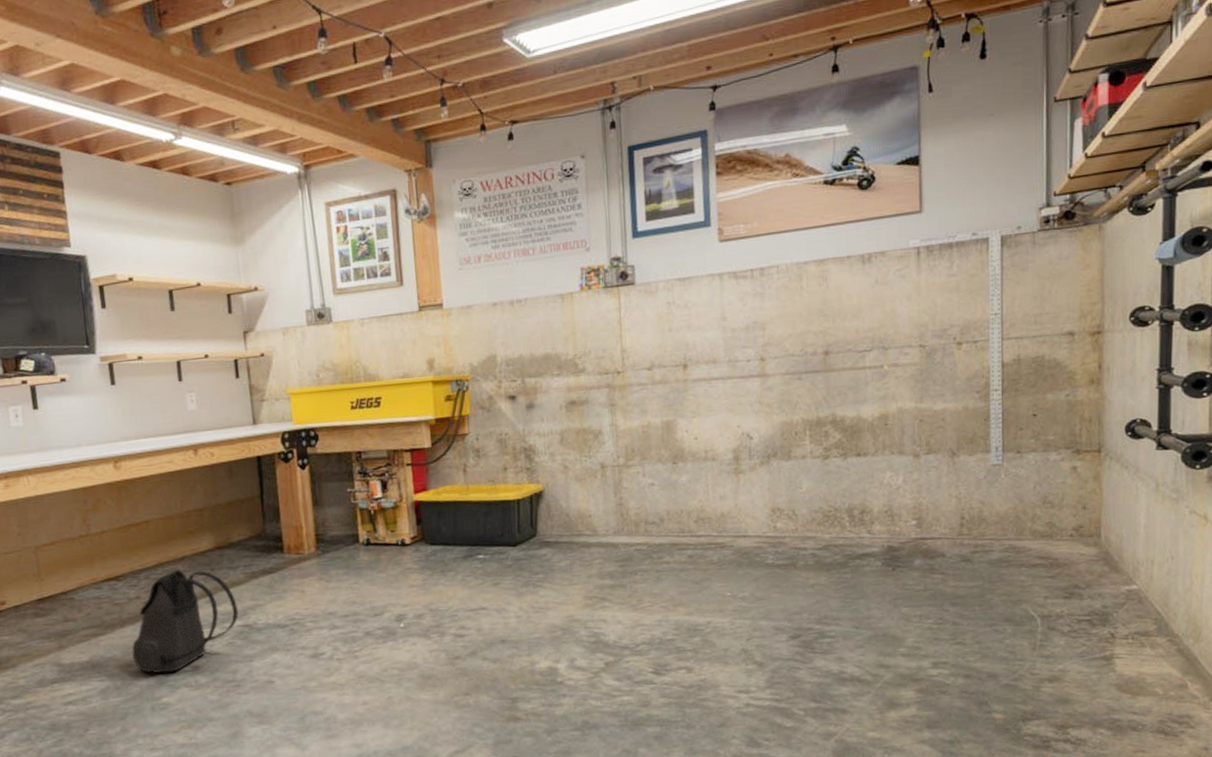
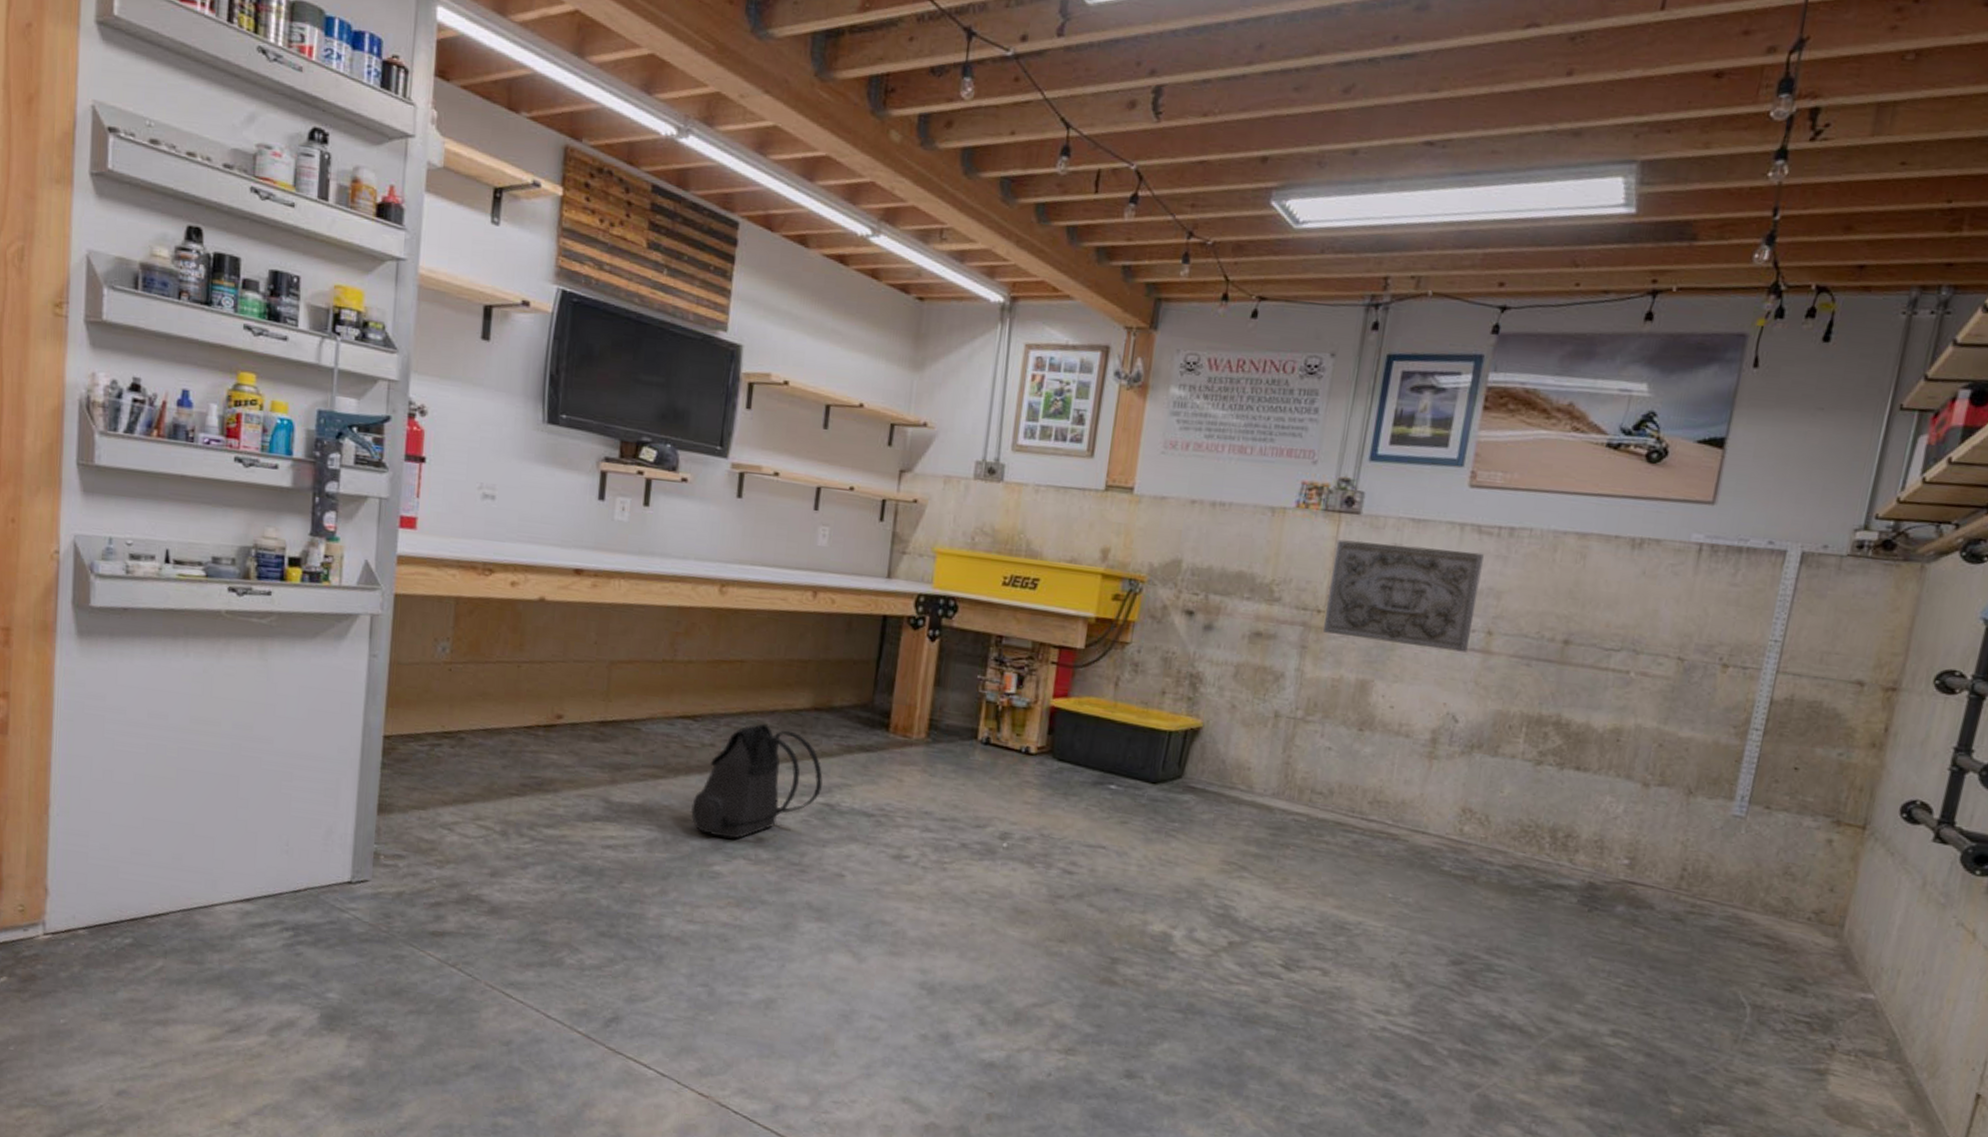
relief panel: none [620,294,747,389] -> present [1322,539,1484,653]

